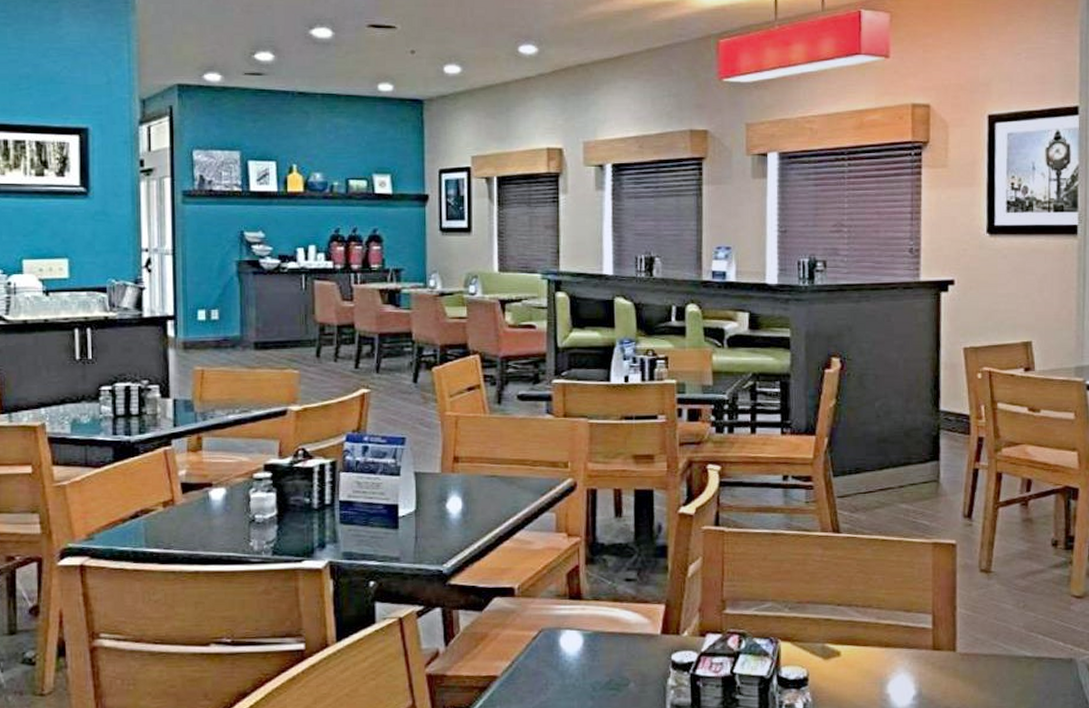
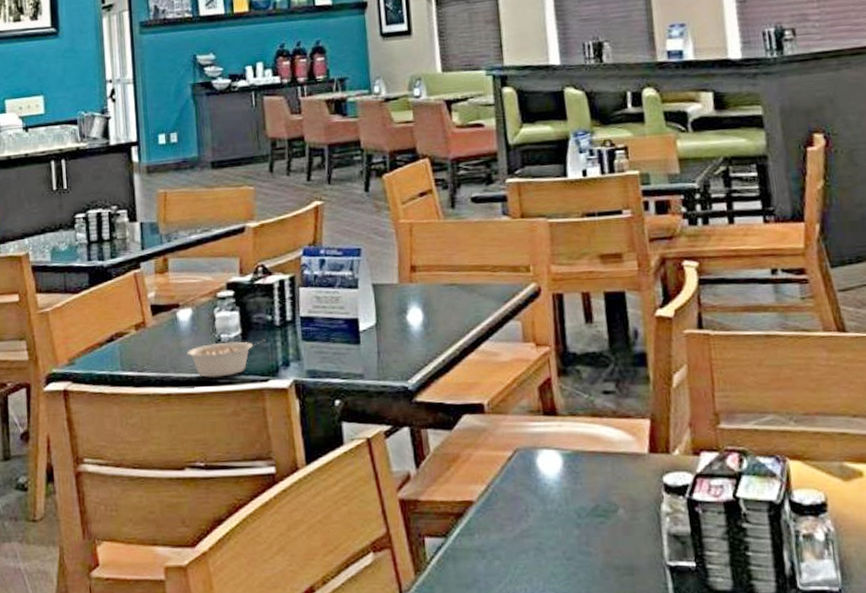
legume: none [218,522,302,557] -> present [187,340,266,378]

